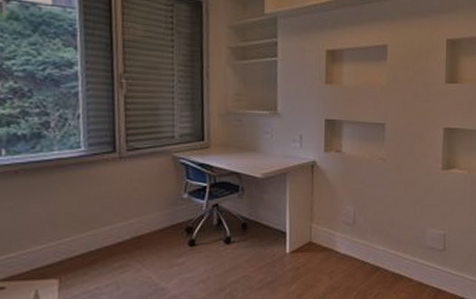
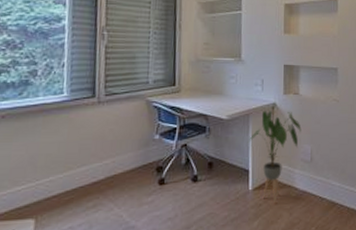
house plant: none [286,170,344,268] -> present [249,111,301,204]

